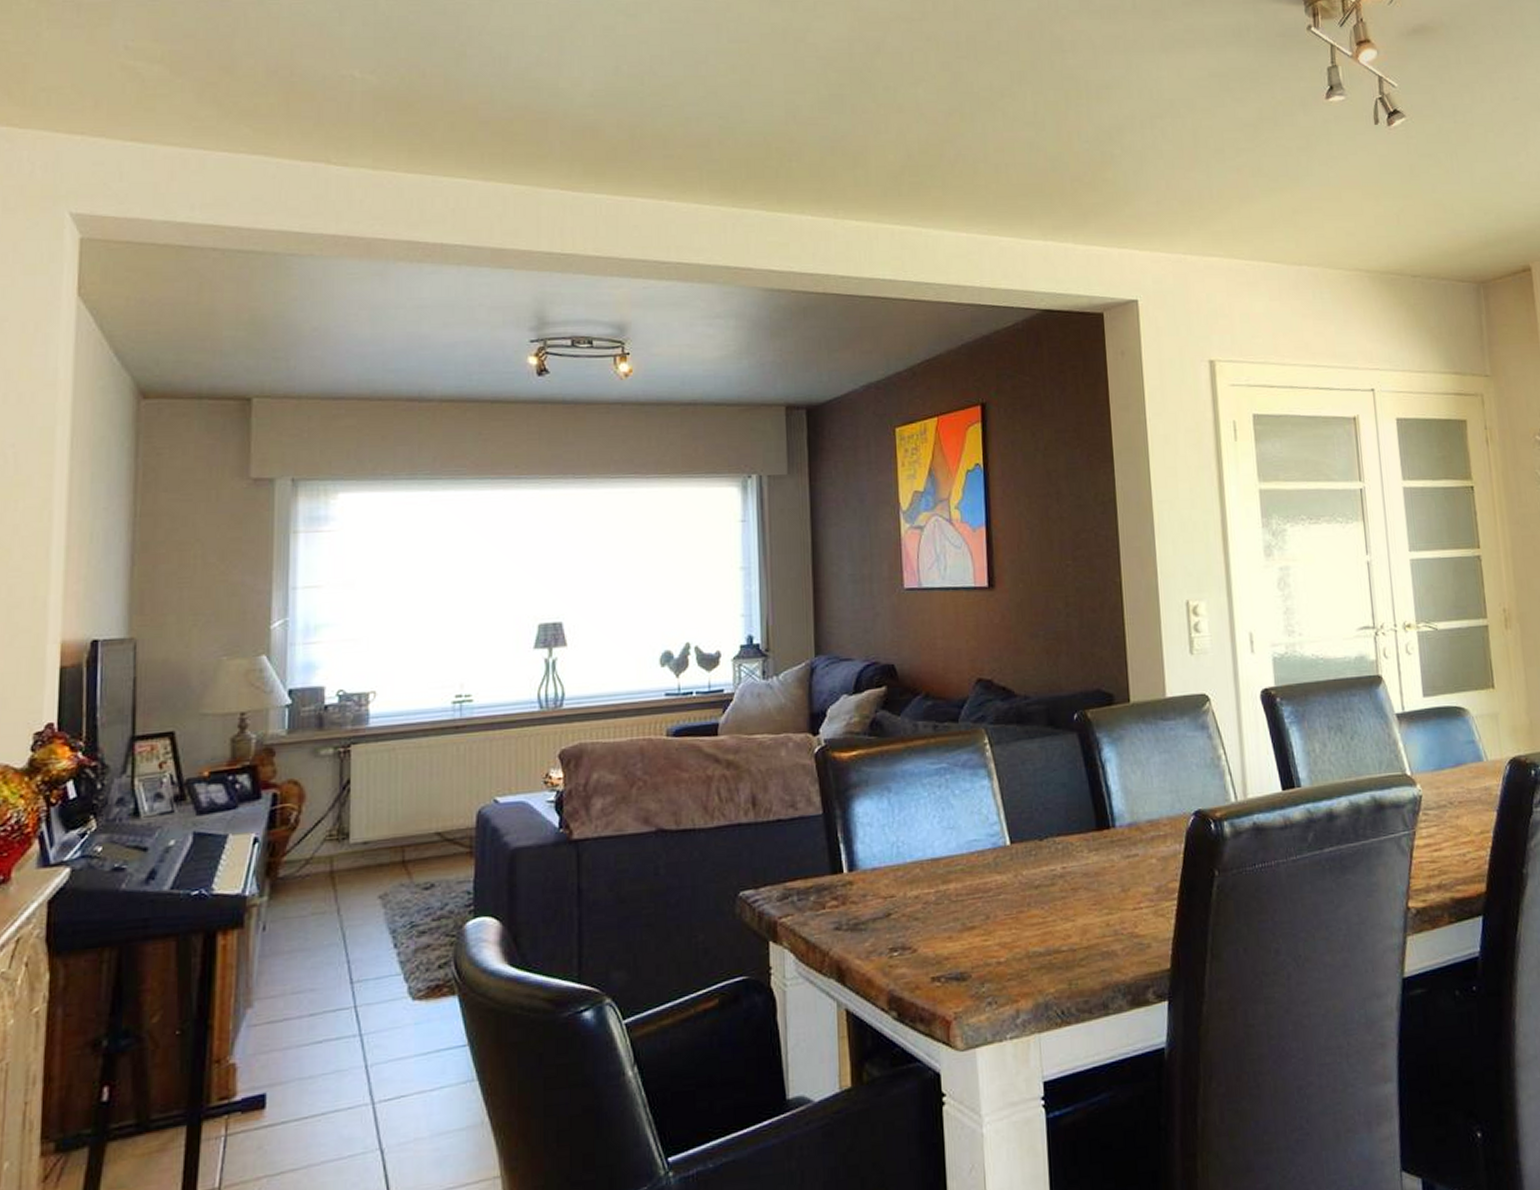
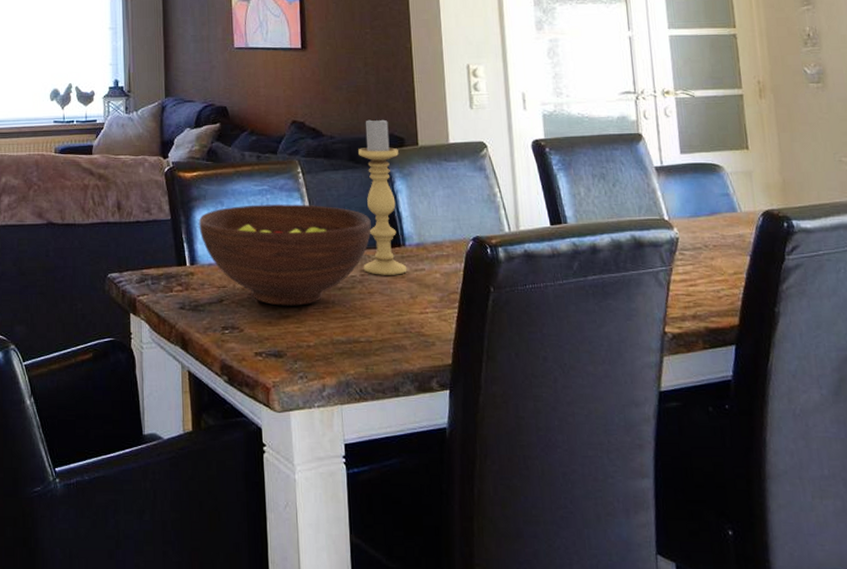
fruit bowl: none [859,783,1075,915] -> present [199,204,371,306]
candle holder: none [1058,669,1118,867] -> present [358,117,407,275]

